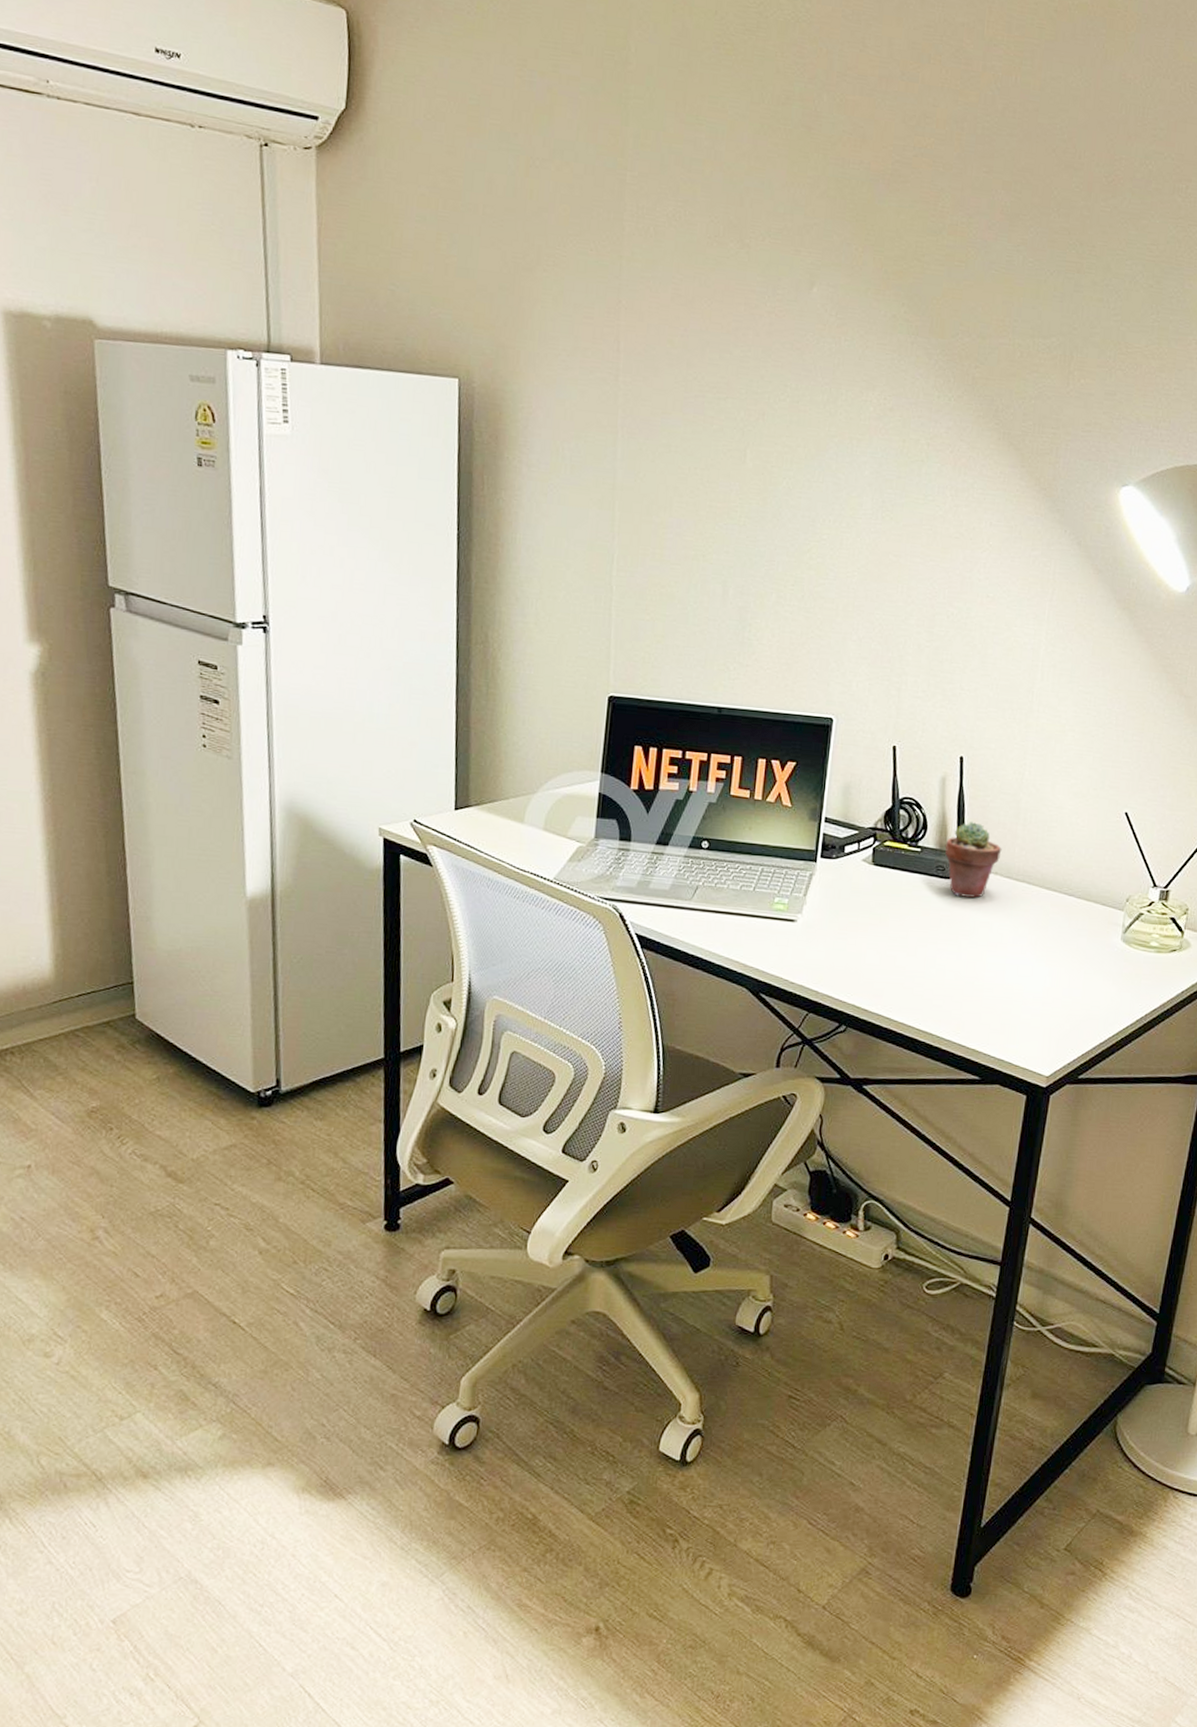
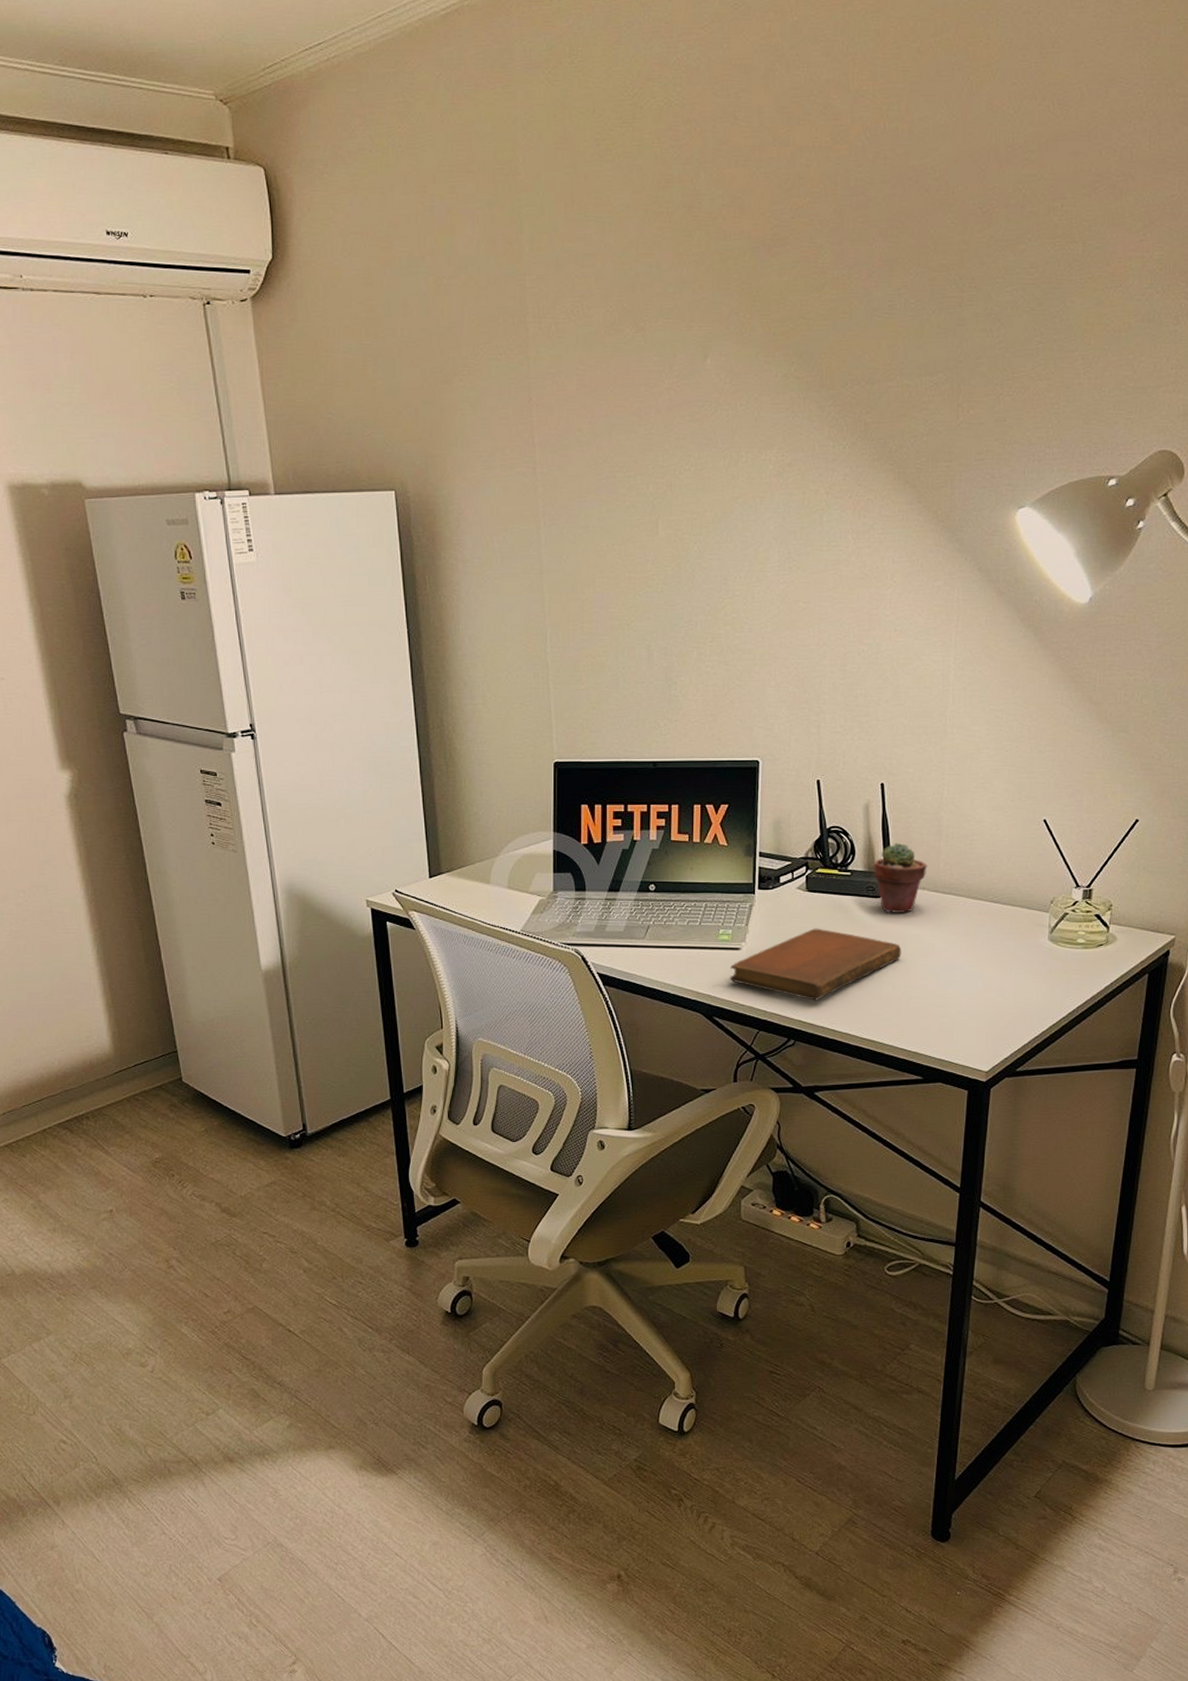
notebook: none [781,905,968,985] -> present [729,928,902,1001]

